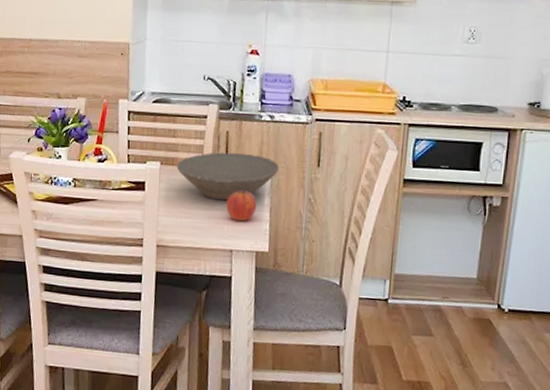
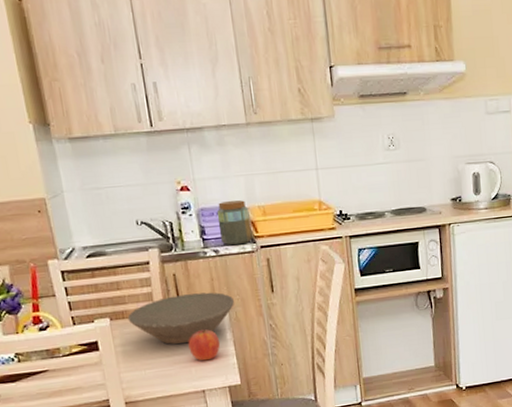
peanut butter: none [279,70,311,115] -> present [216,200,253,246]

